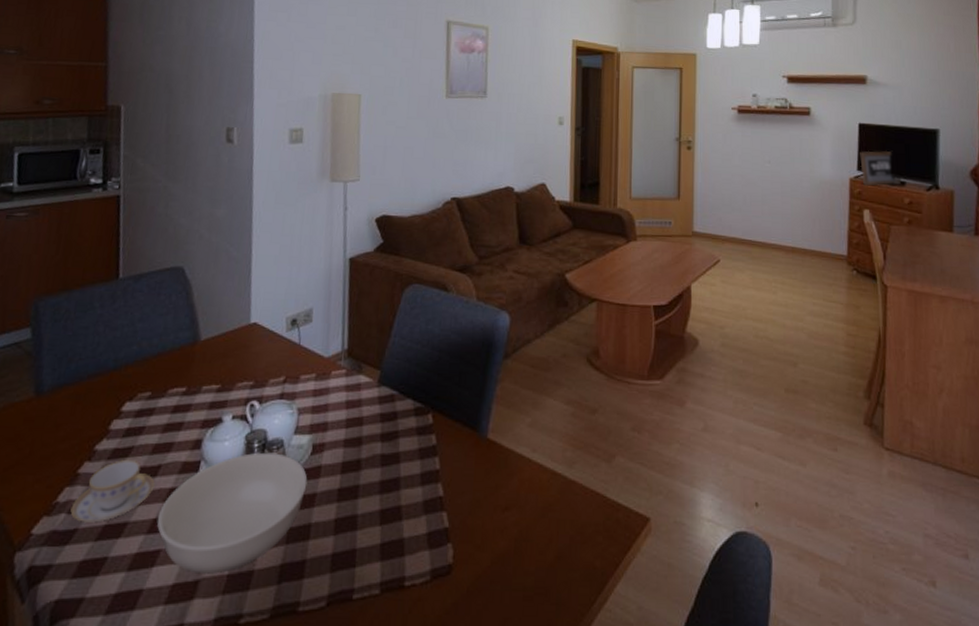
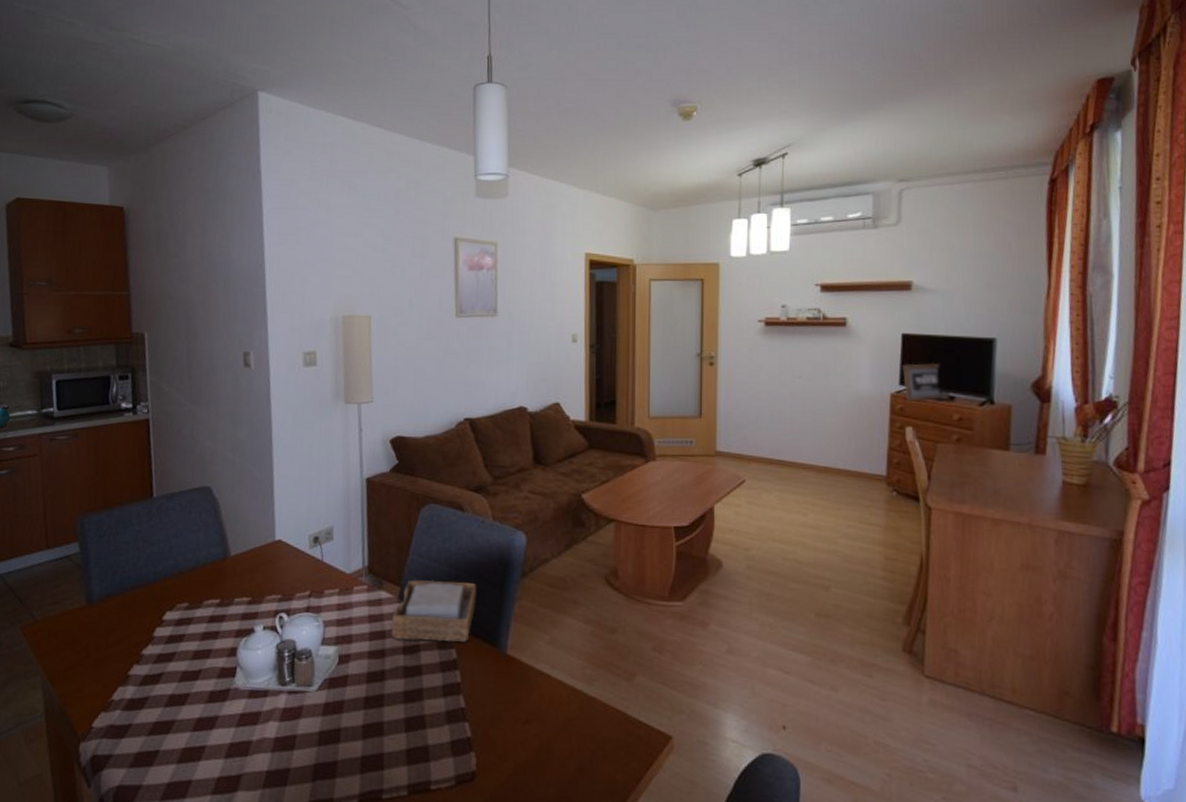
teacup: present [70,459,155,523] -> none [124,664,197,720]
bowl: present [156,452,308,574] -> none [200,661,336,770]
napkin holder: none [369,362,459,428] -> present [391,579,477,643]

